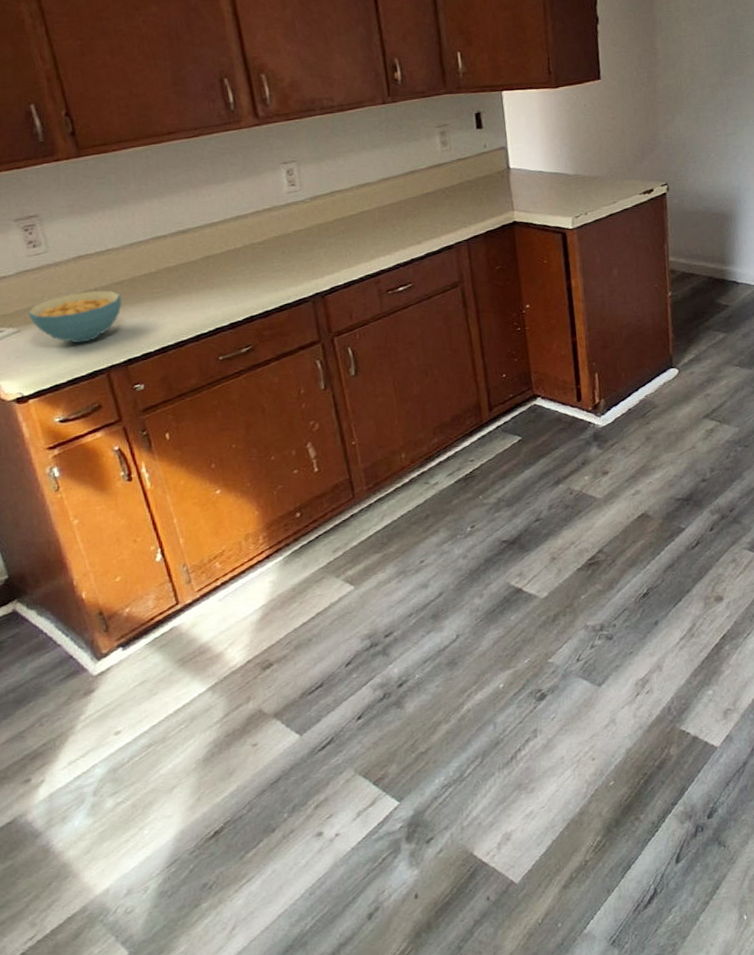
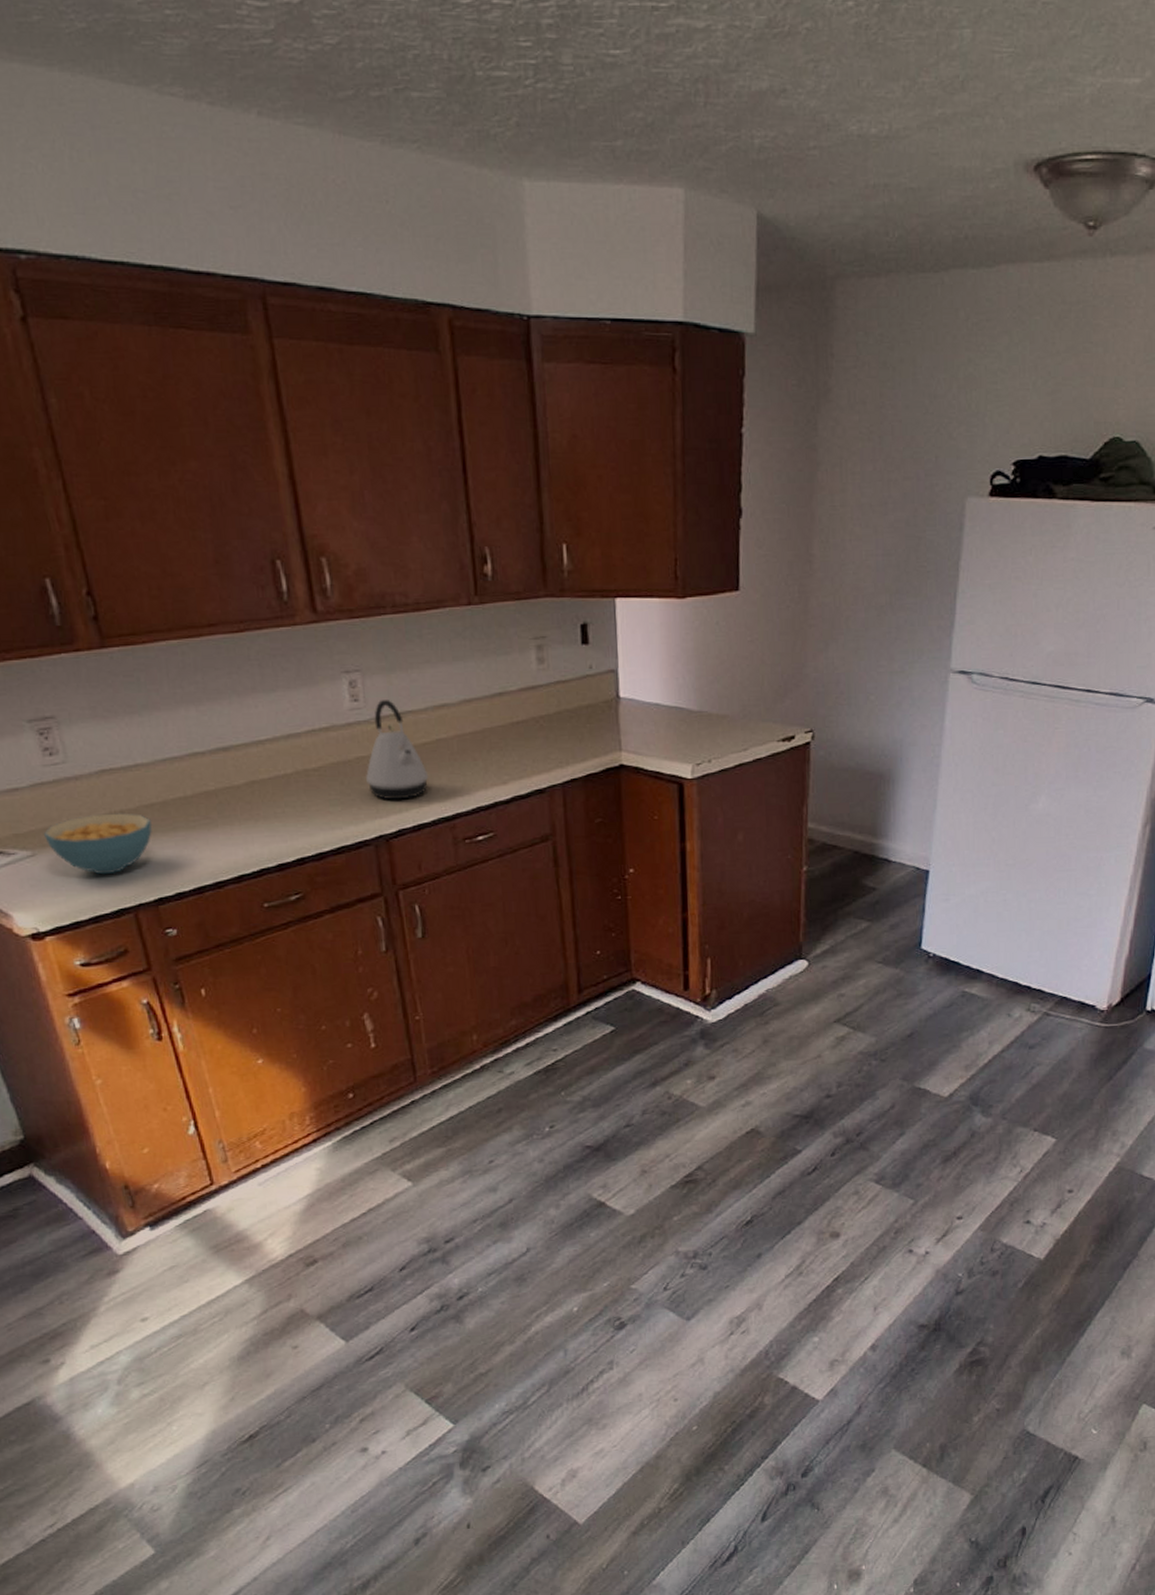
kettle: none [303,183,356,263] -> present [366,700,429,800]

